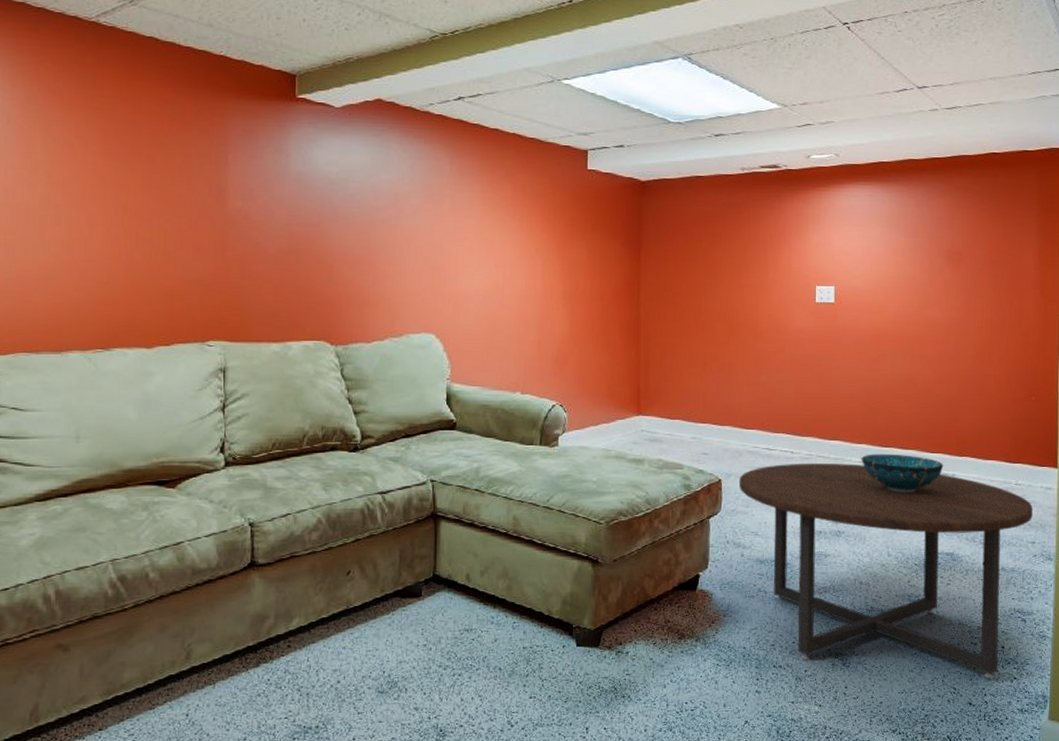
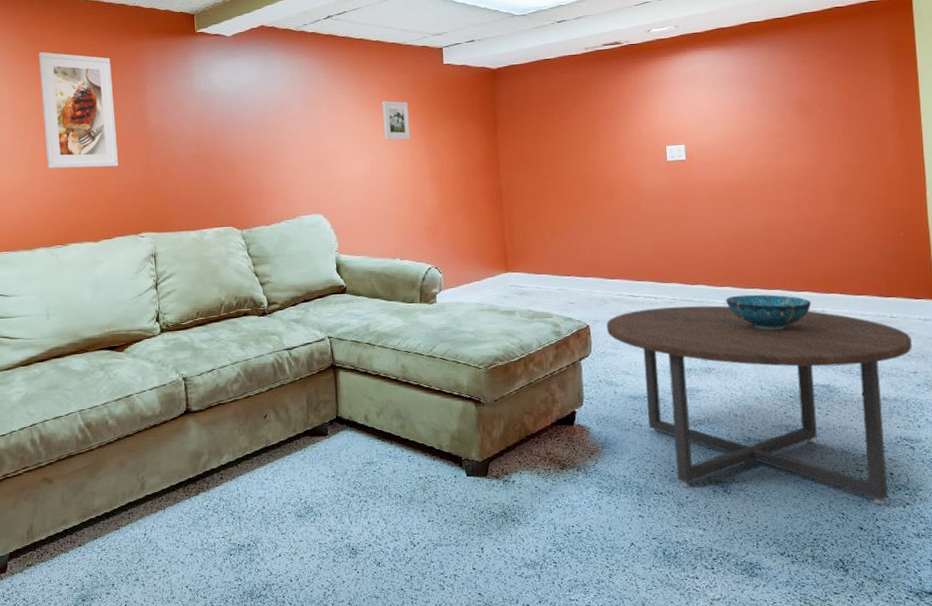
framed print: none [88,99,186,255] -> present [39,52,119,169]
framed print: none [514,205,544,254] -> present [382,100,411,141]

